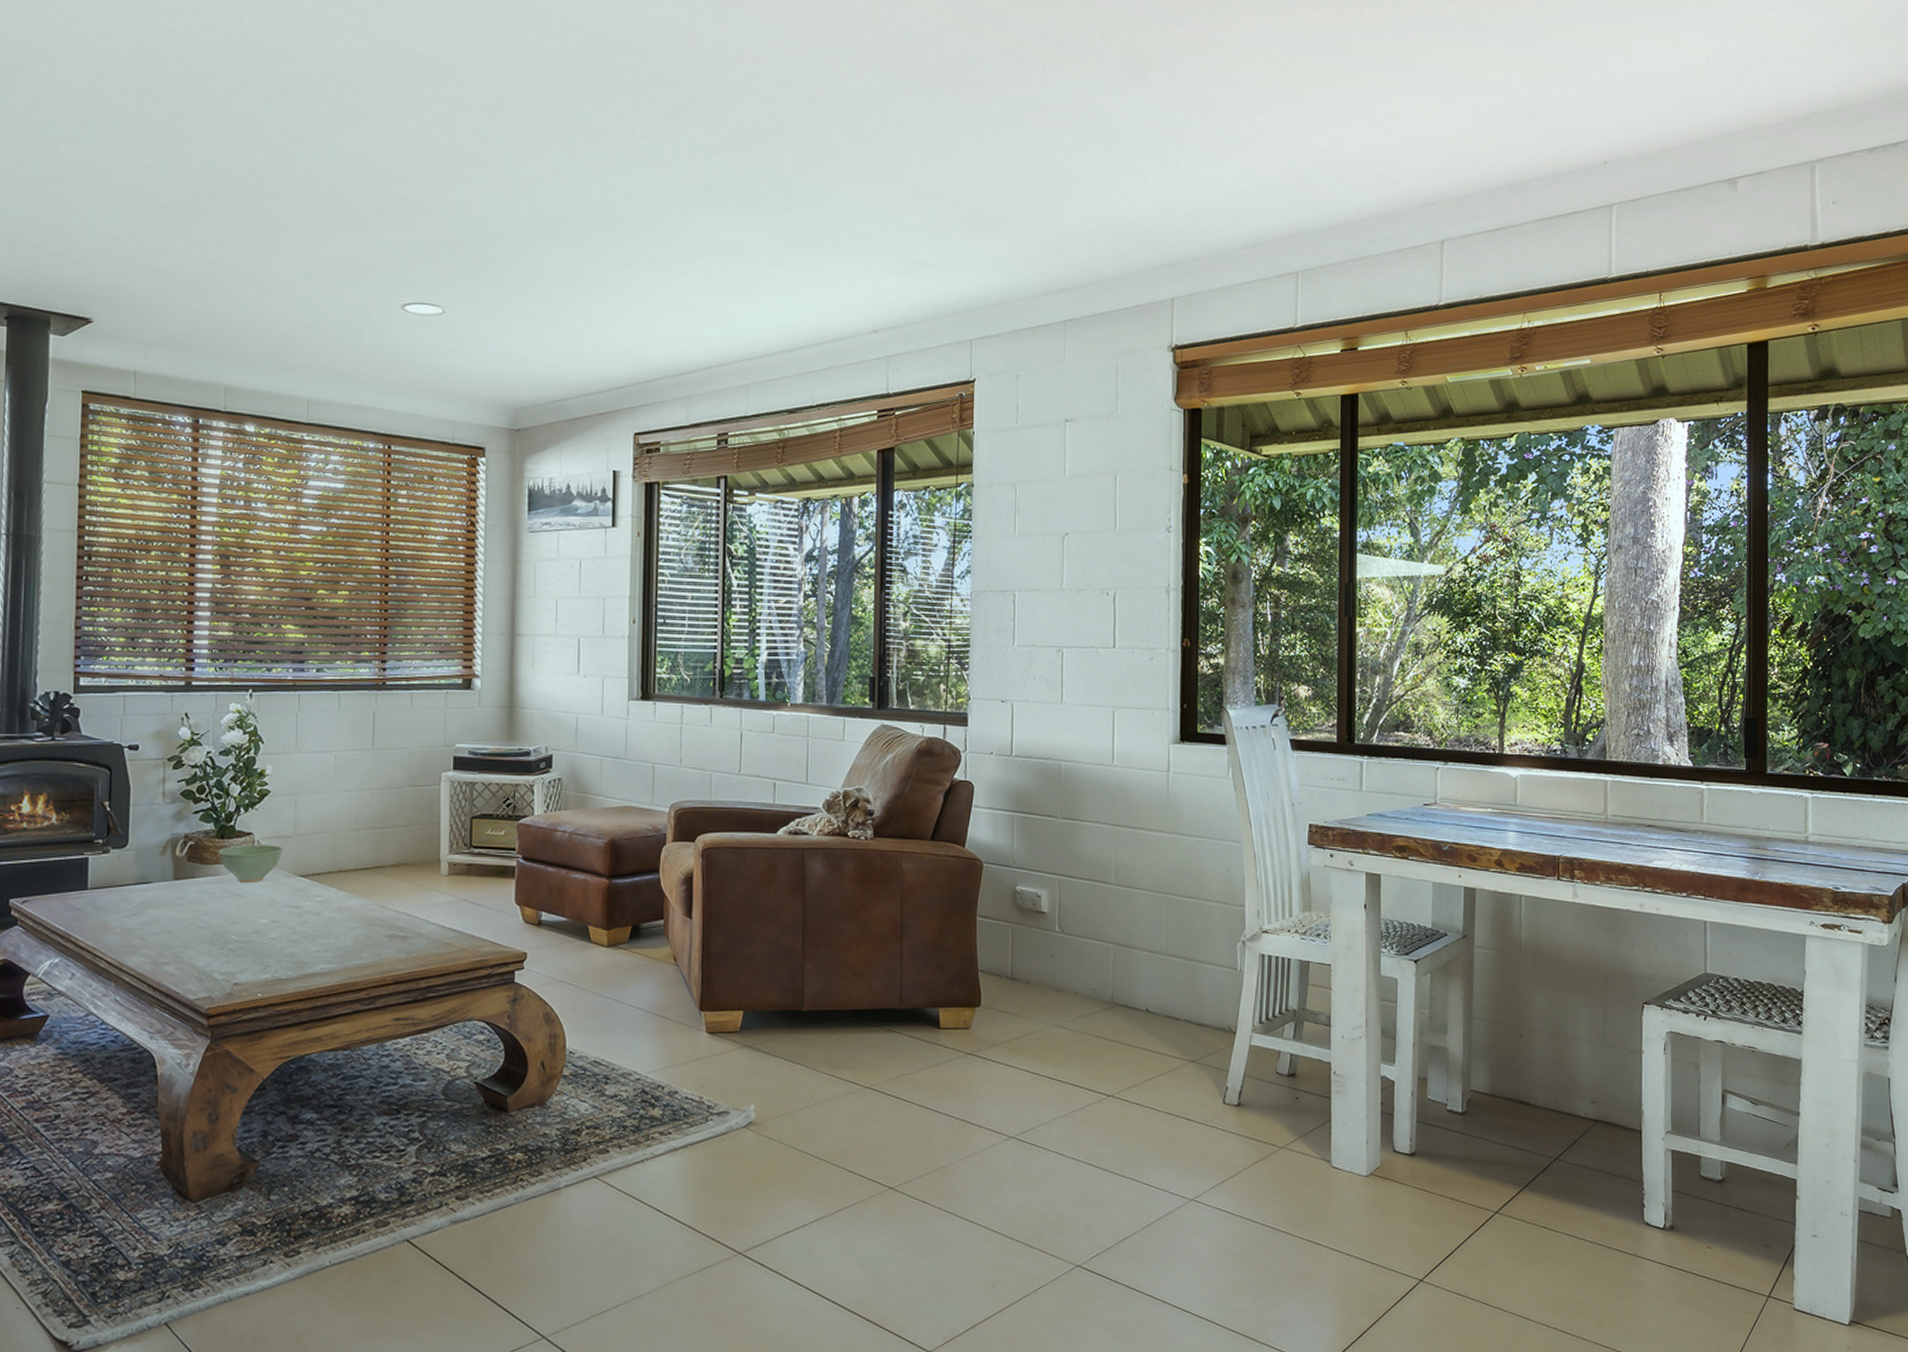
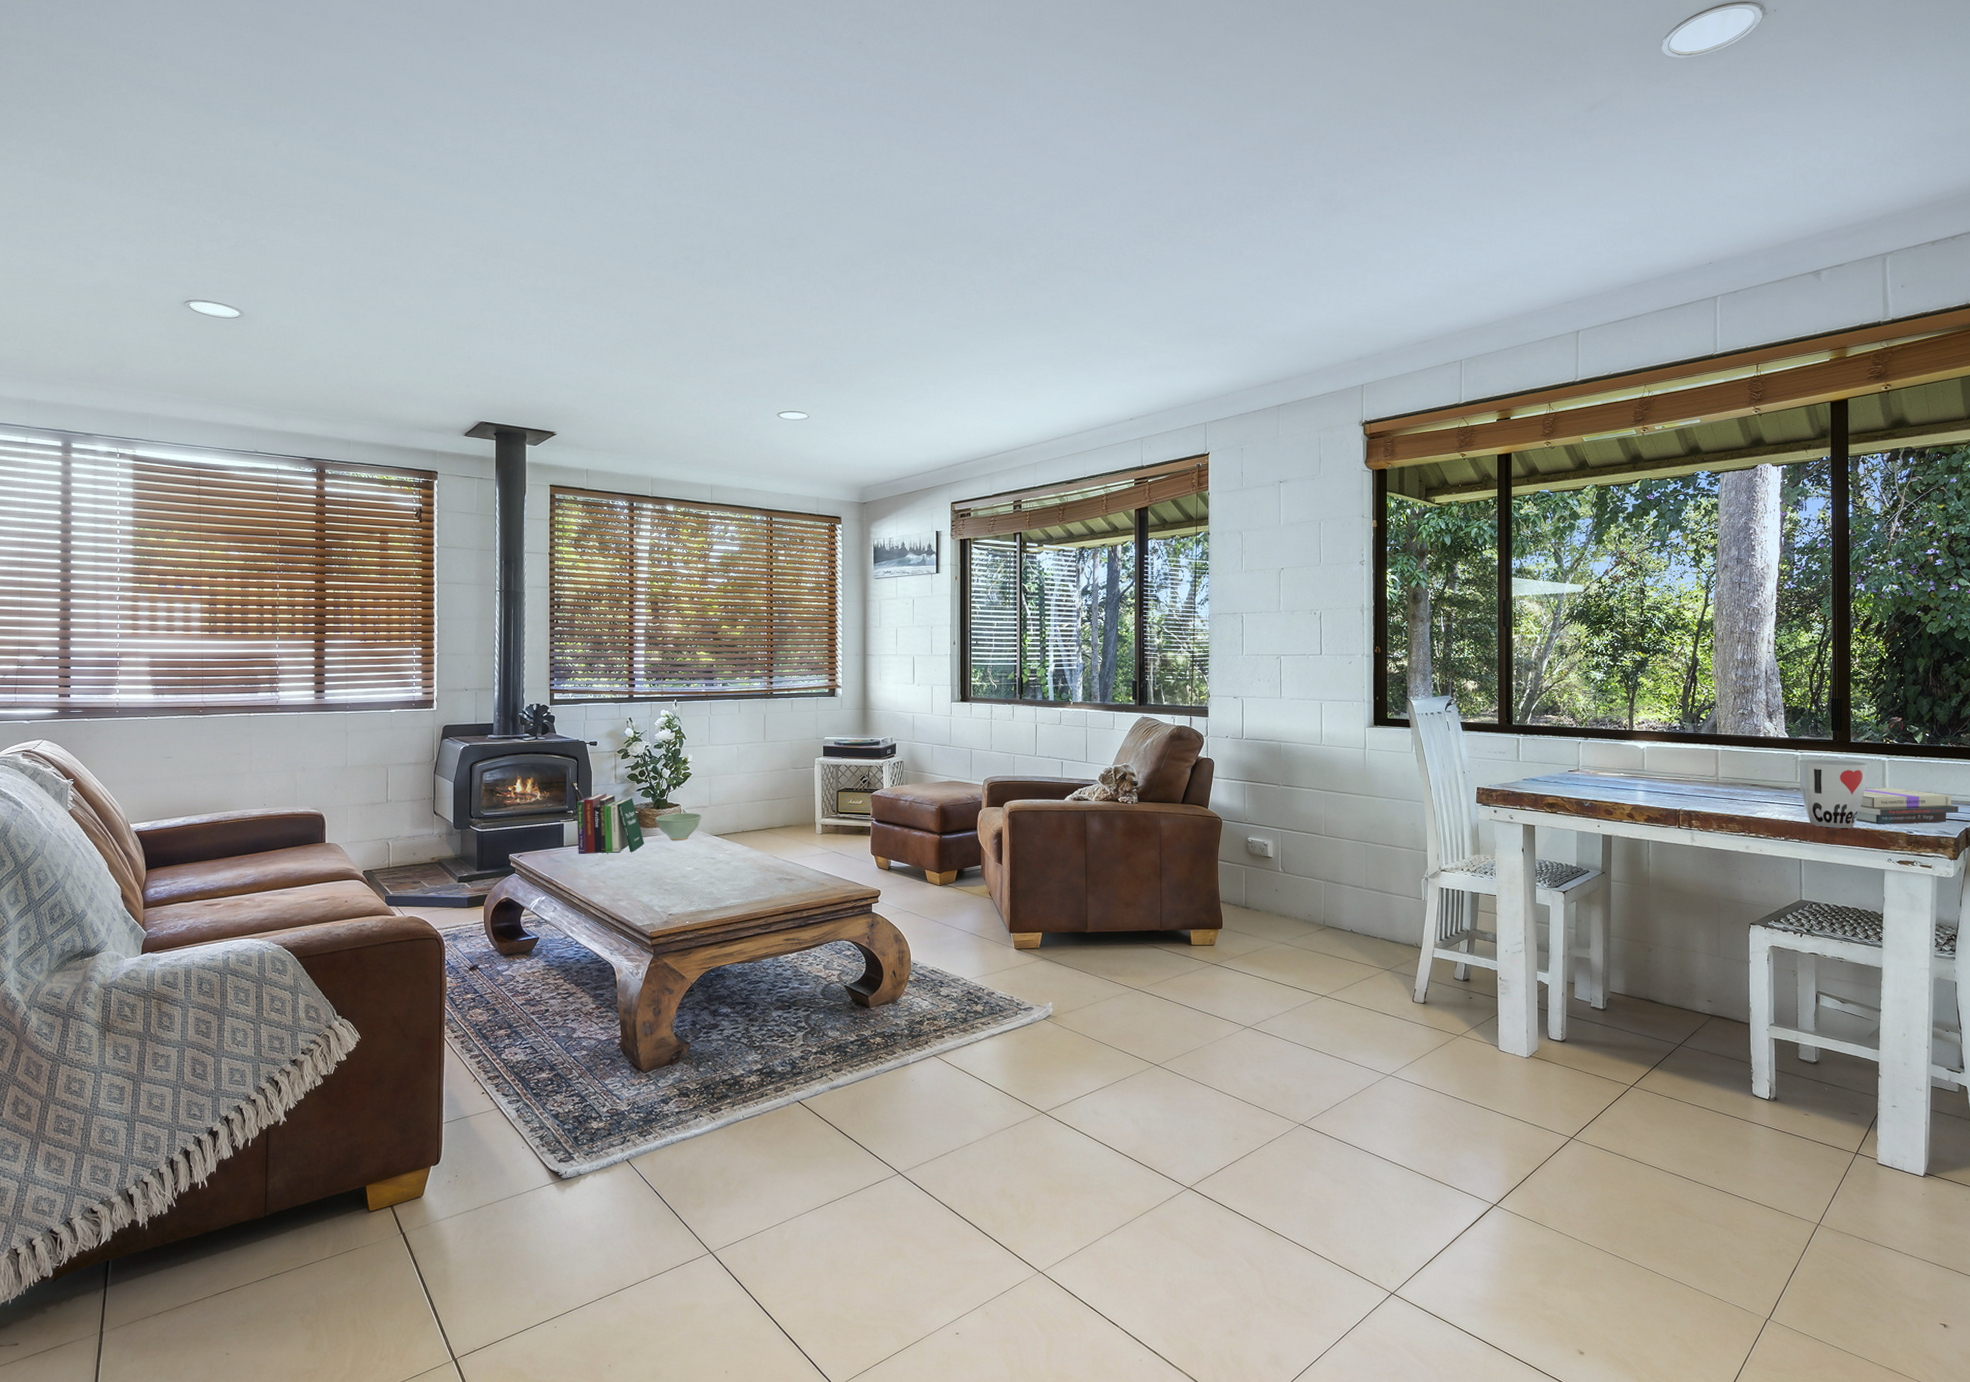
books: none [106,817,203,900] -> present [576,794,645,854]
cup: none [1704,794,1787,882] -> present [1799,759,1868,828]
books: none [1772,831,1894,878] -> present [1855,788,1958,824]

